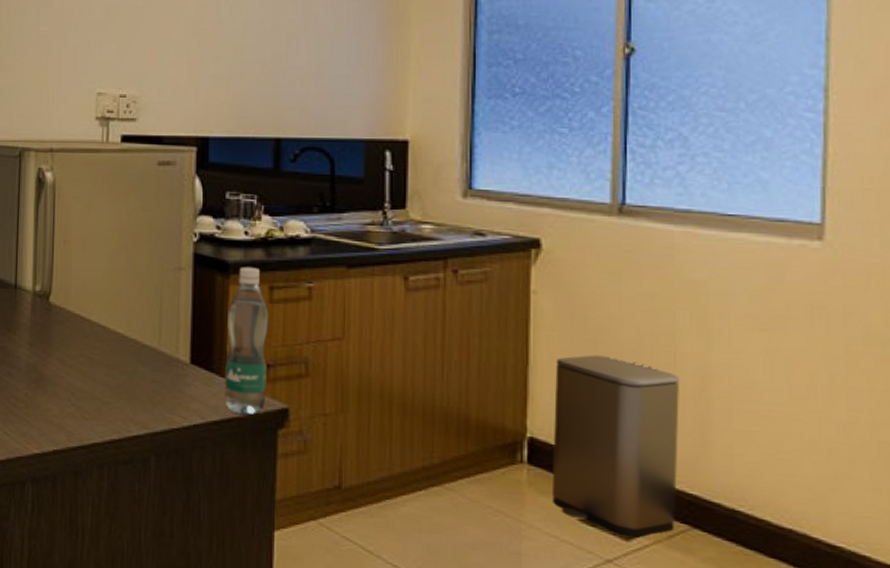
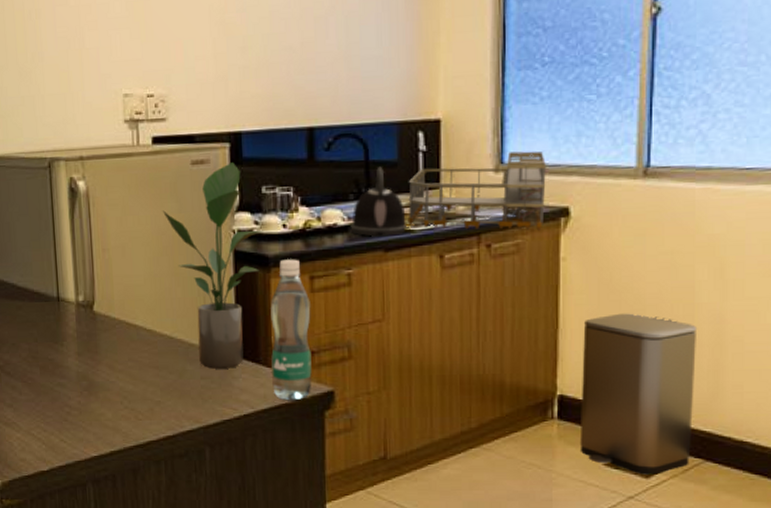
potted plant: none [126,166,225,374] -> present [163,162,263,369]
kettle: none [313,182,370,253] -> present [350,166,406,237]
dish rack: none [372,178,516,261] -> present [407,151,546,231]

